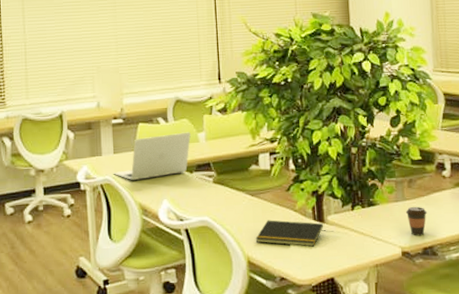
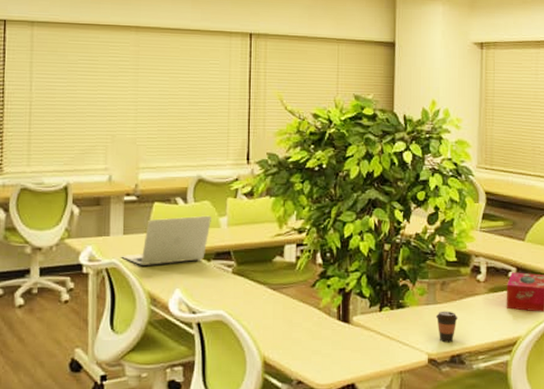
notepad: present [255,220,324,247] -> none [273,317,349,349]

